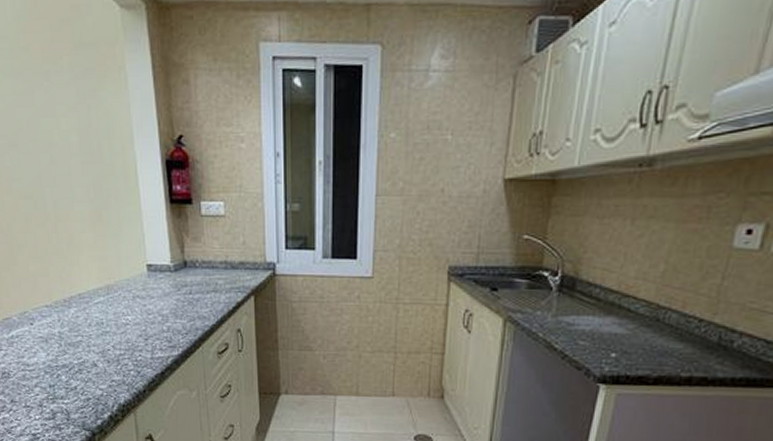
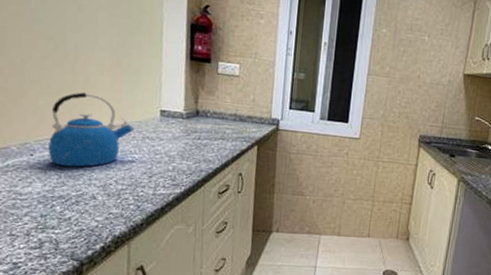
kettle: none [43,253,124,334] -> present [48,92,135,167]

